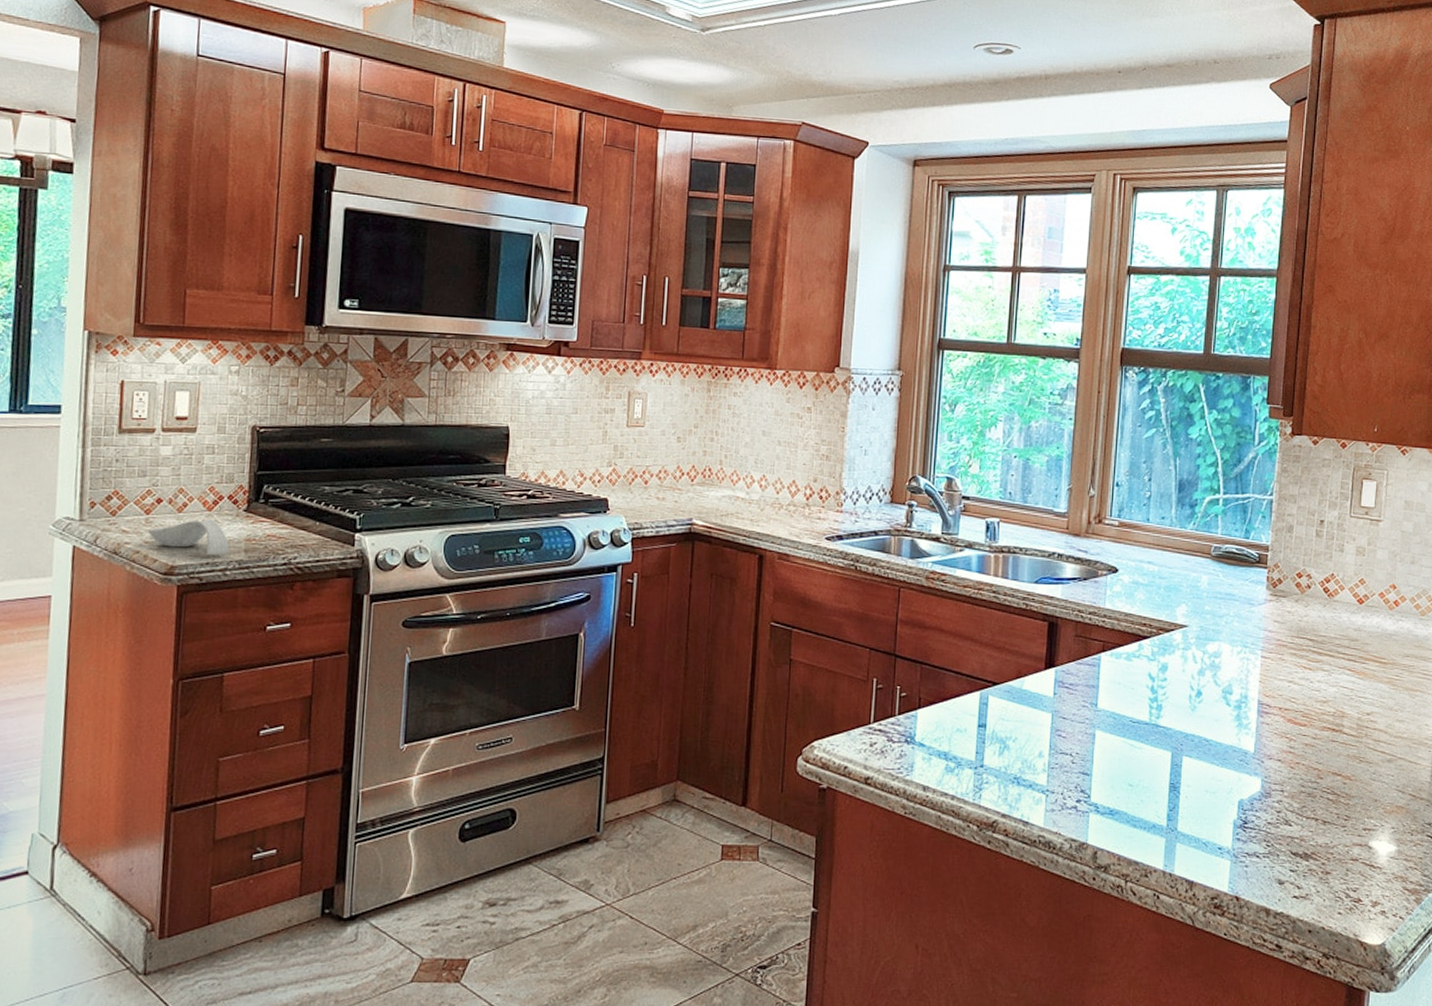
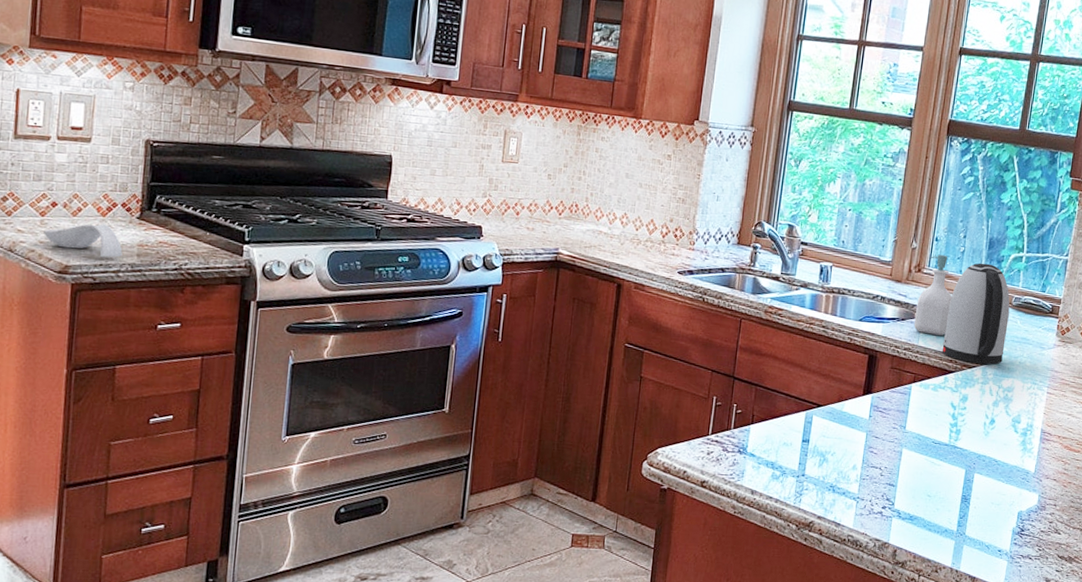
soap bottle: none [1098,501,1141,595] -> present [914,254,953,335]
kettle: none [1133,509,1209,626] -> present [942,263,1010,365]

